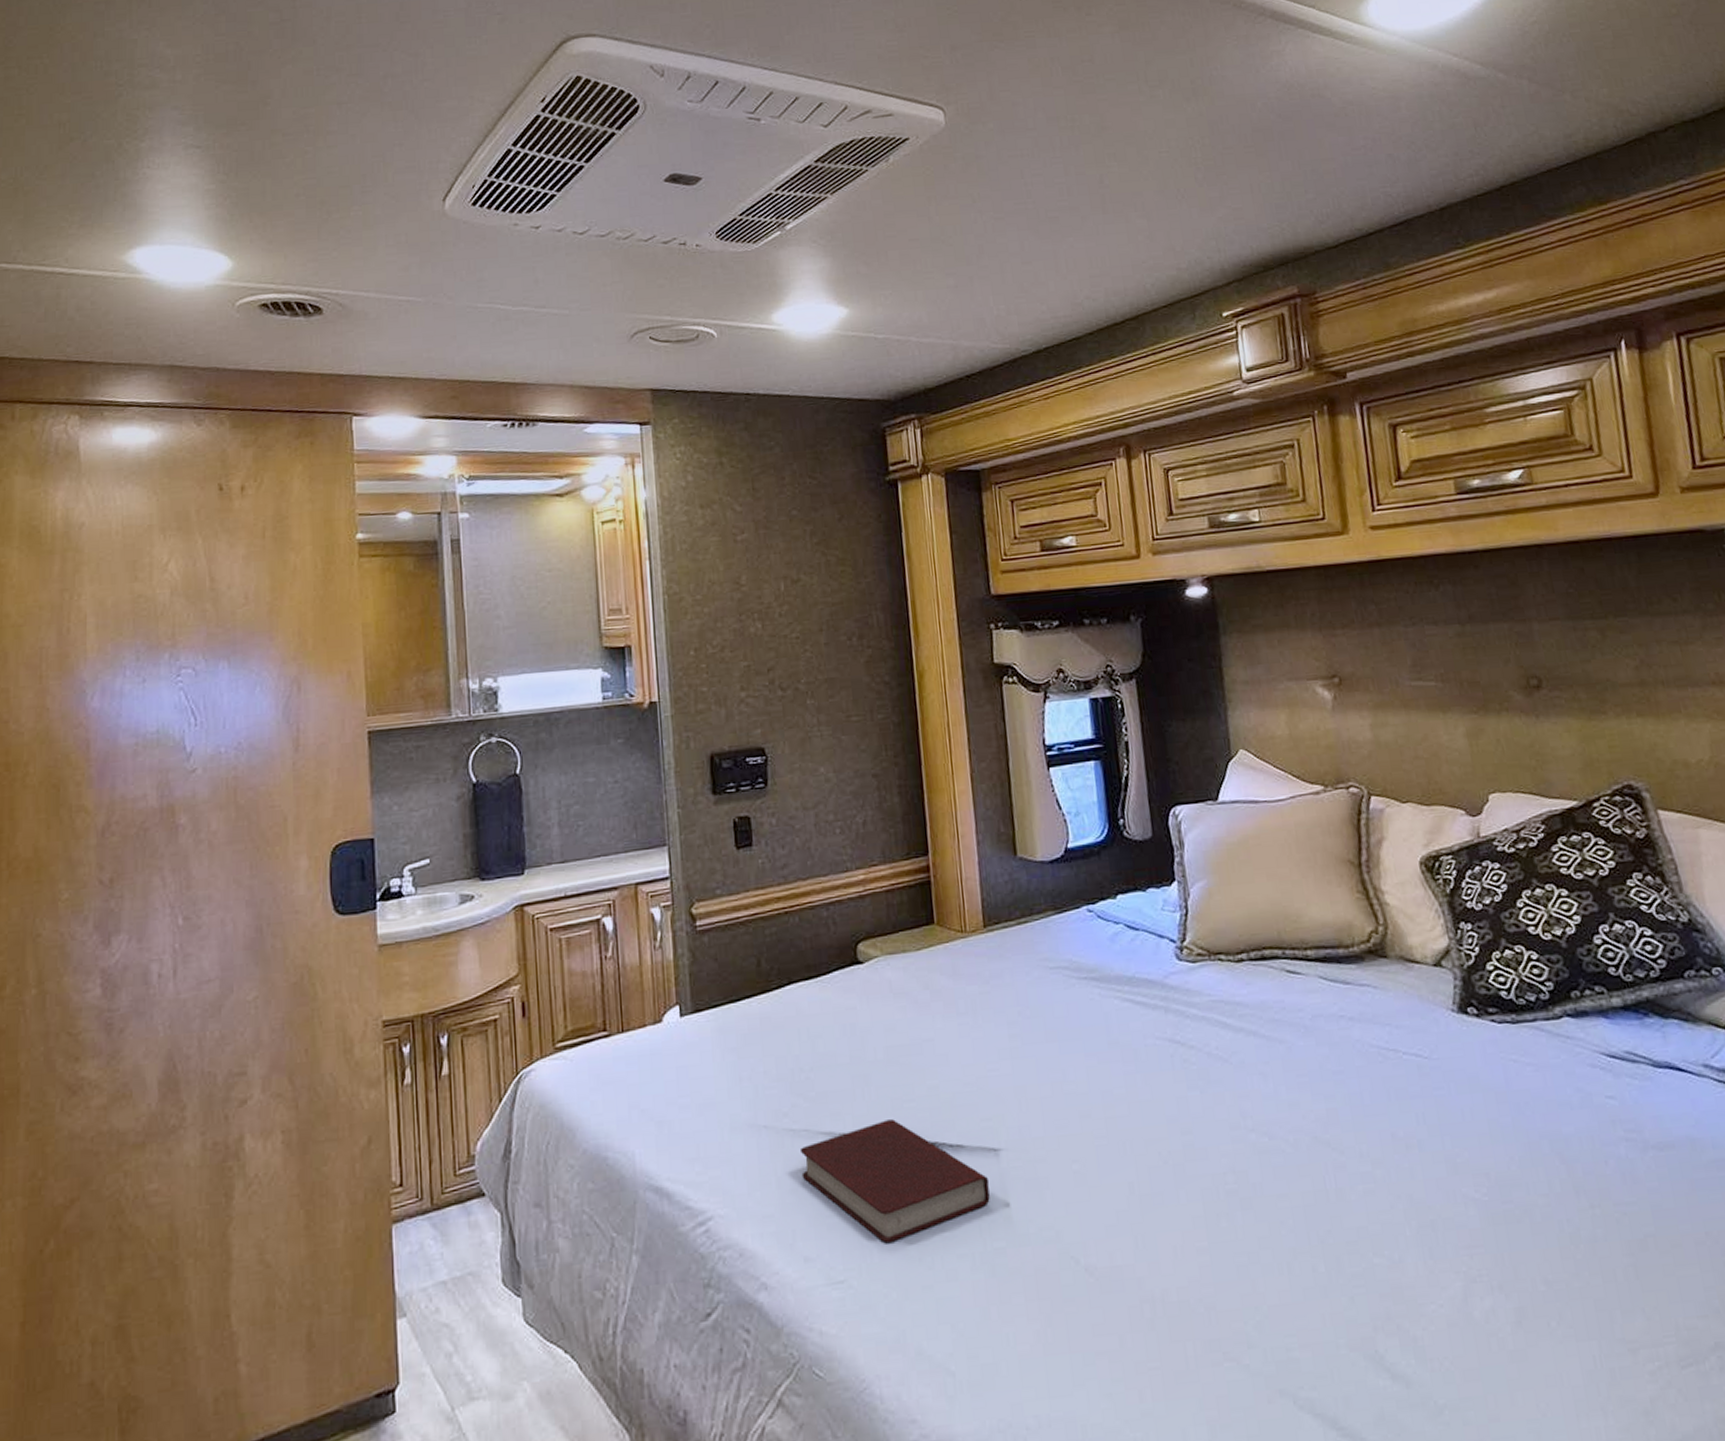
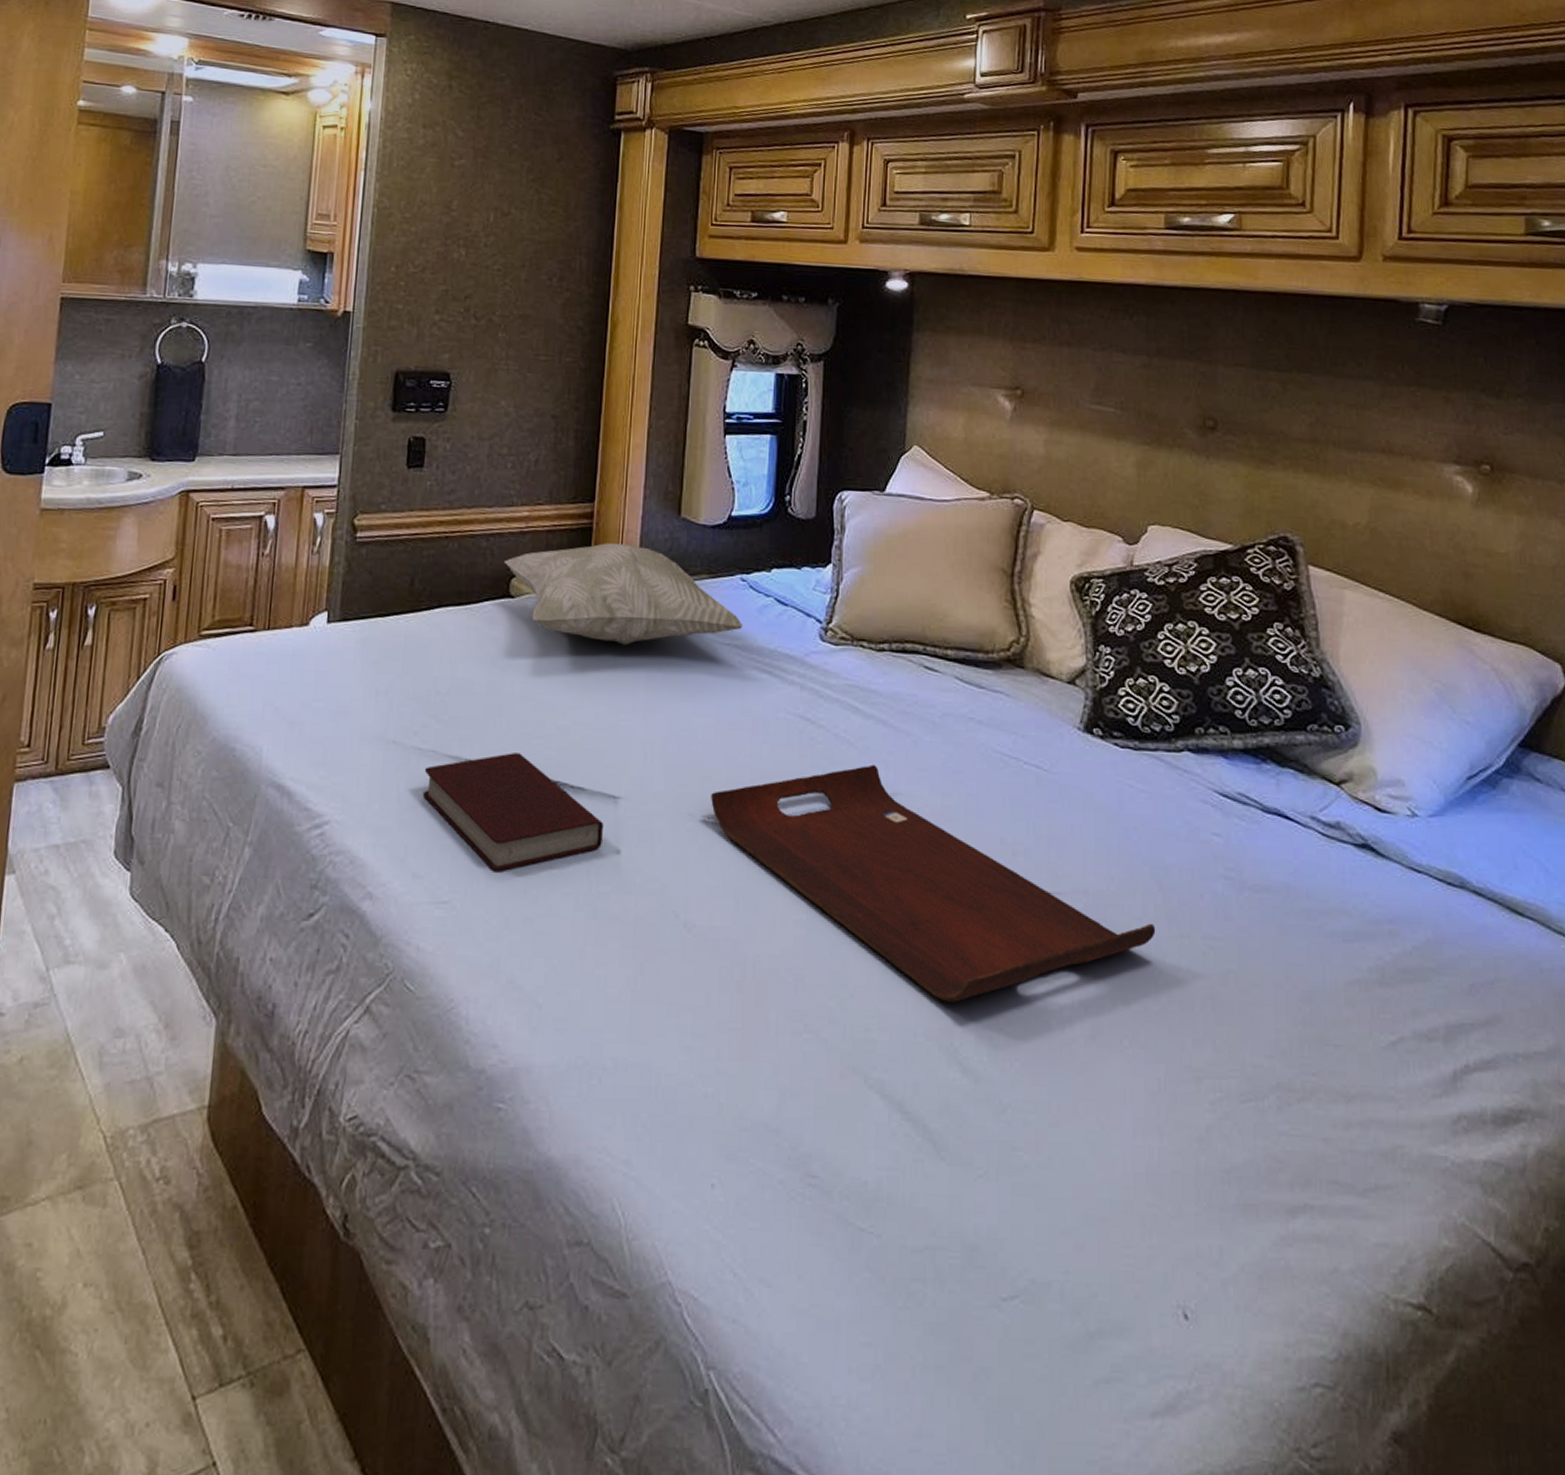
decorative pillow: none [847,892,1098,995] -> present [503,543,744,645]
serving tray: none [1092,1077,1566,1309] -> present [711,764,1156,1002]

